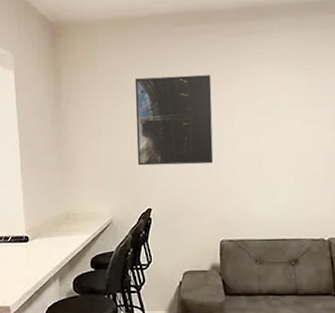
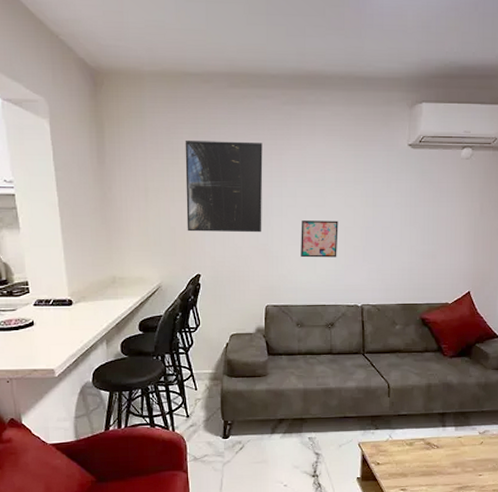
wall art: none [254,147,297,188] -> present [301,220,338,258]

